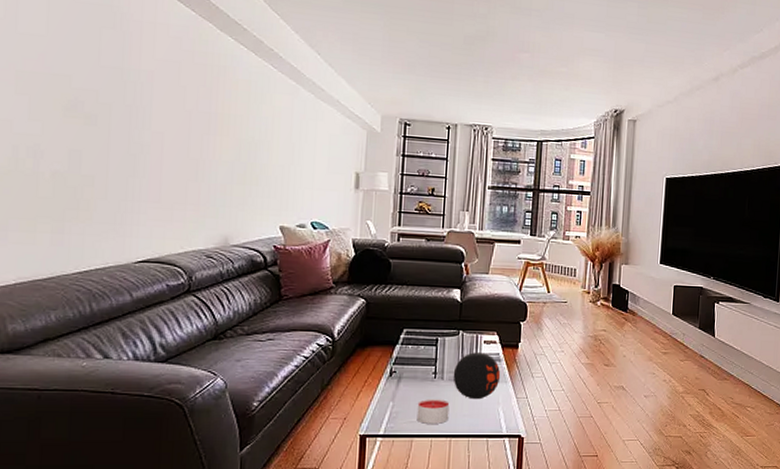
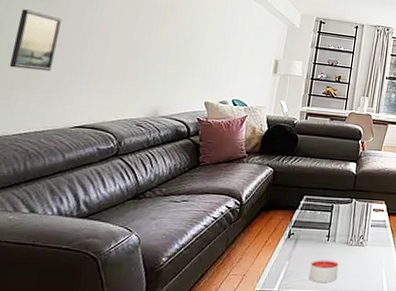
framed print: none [56,128,107,200] -> present [9,9,63,72]
decorative ball: present [453,352,501,400] -> none [343,219,386,261]

